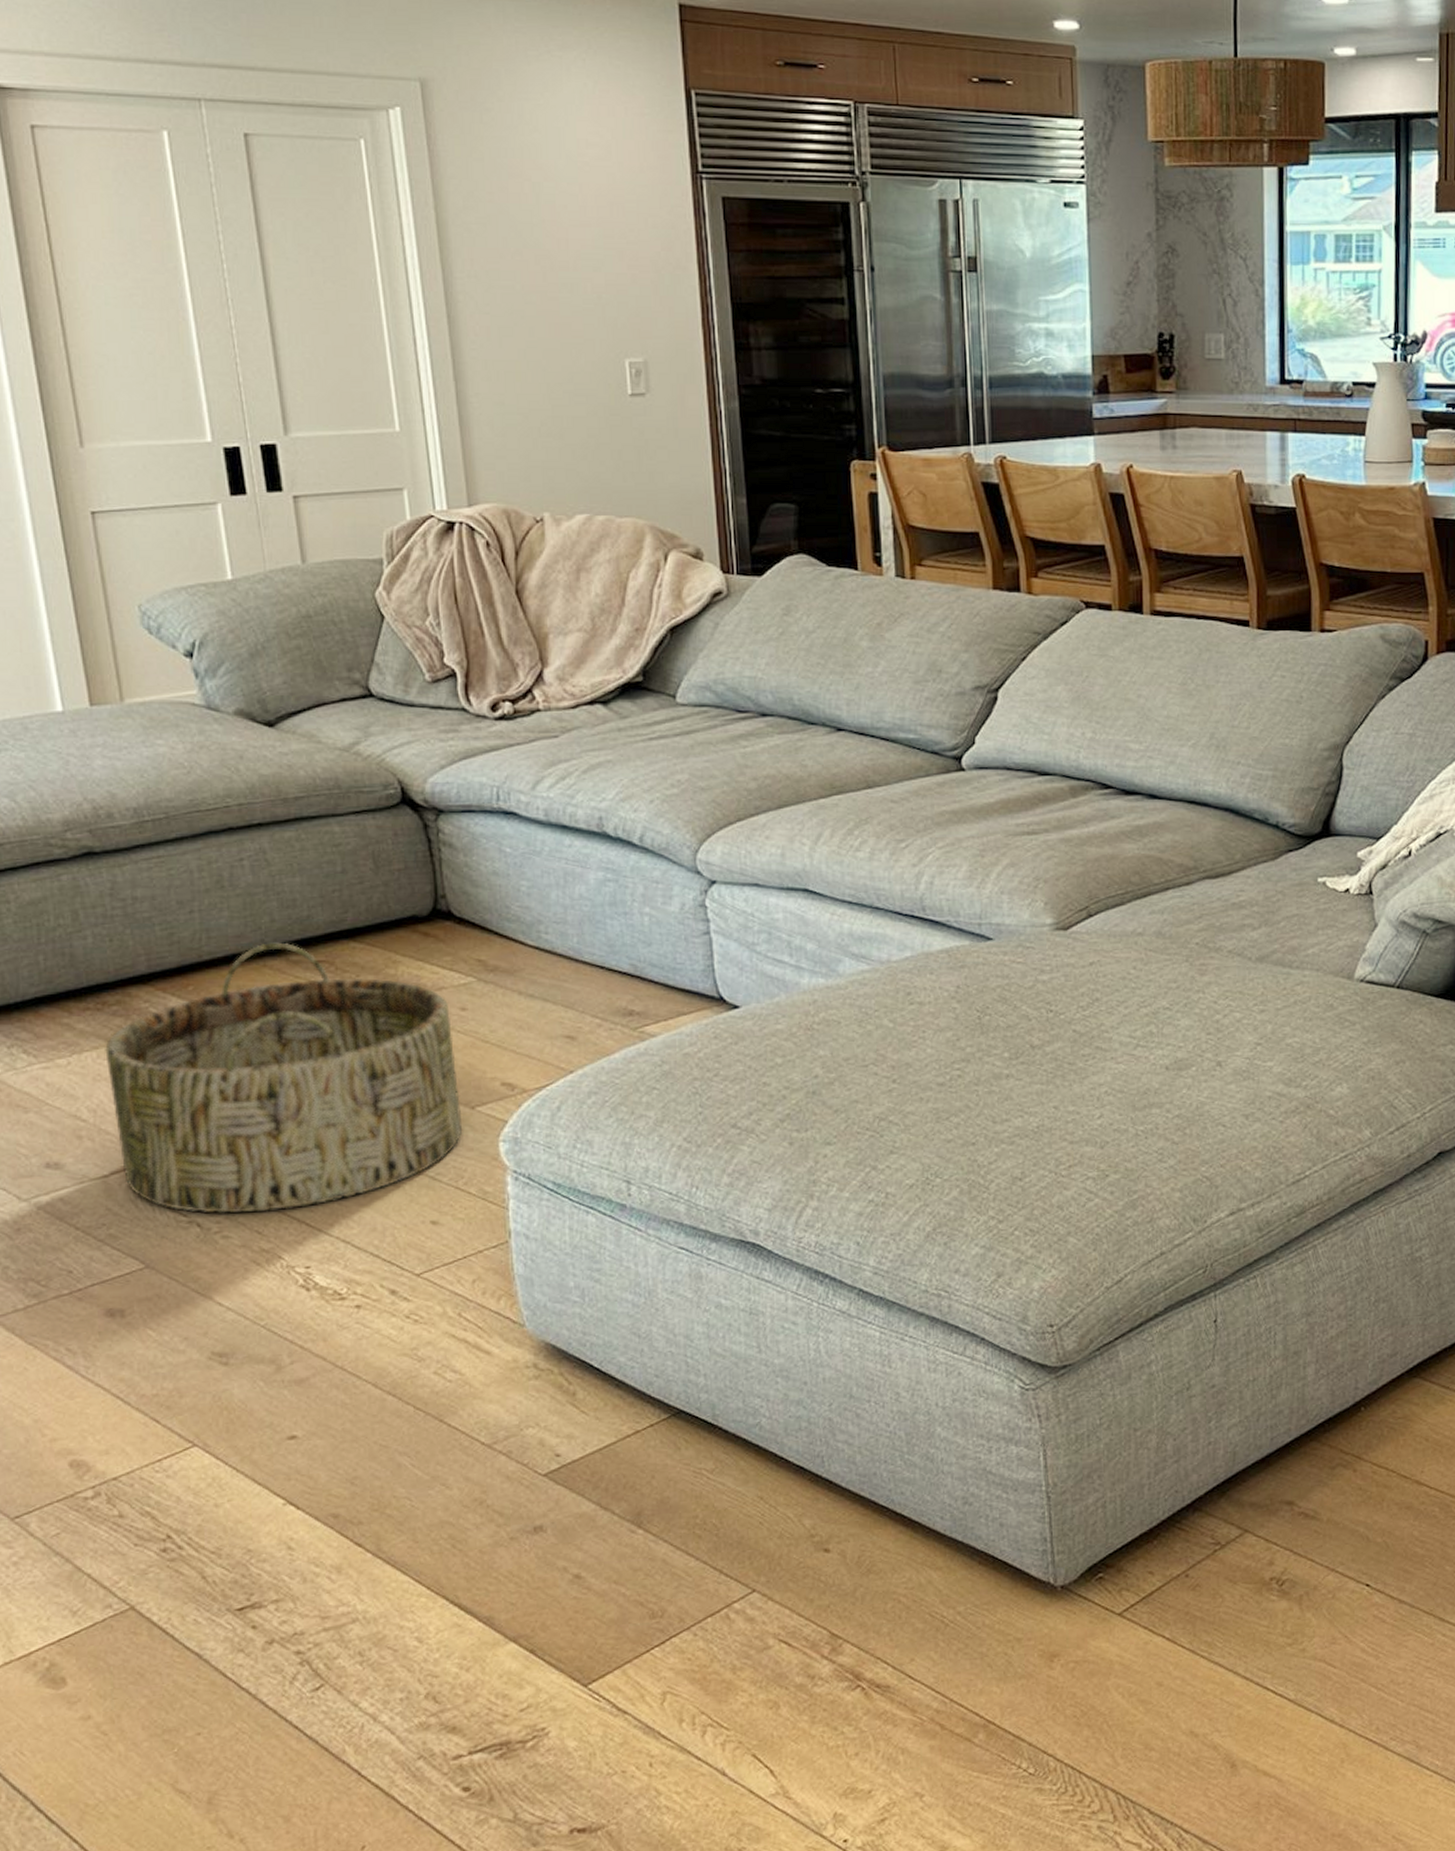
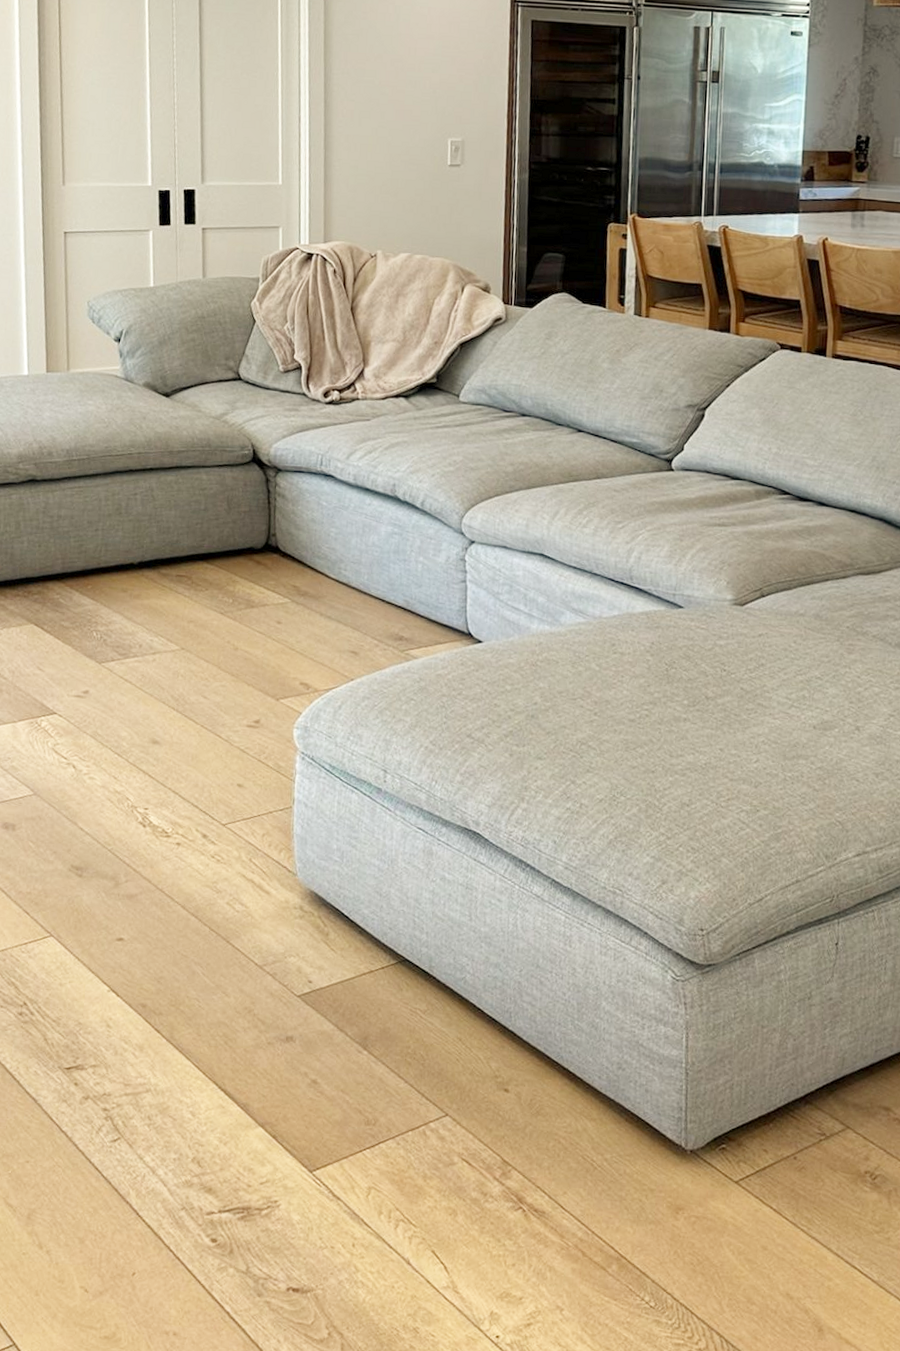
basket: present [105,942,463,1214] -> none [25,558,269,763]

